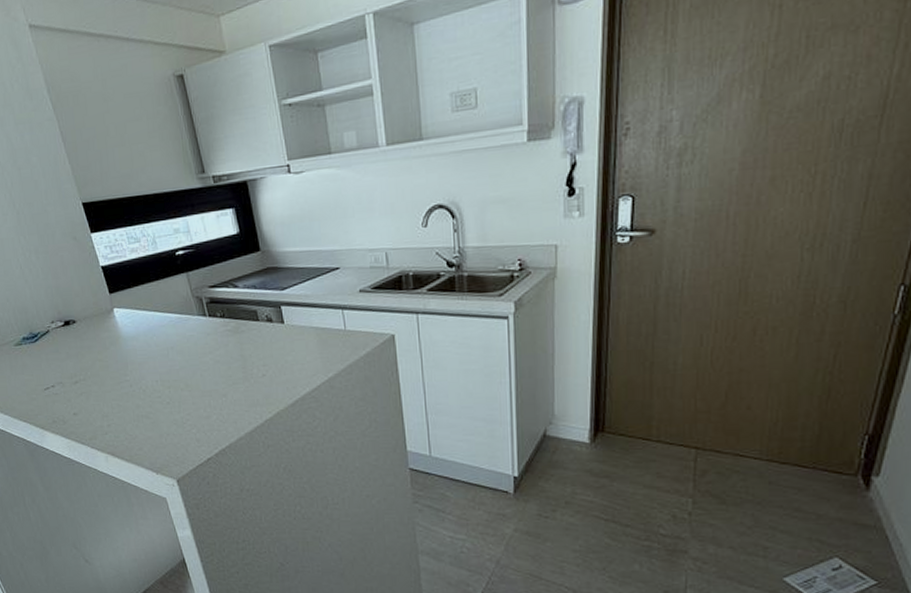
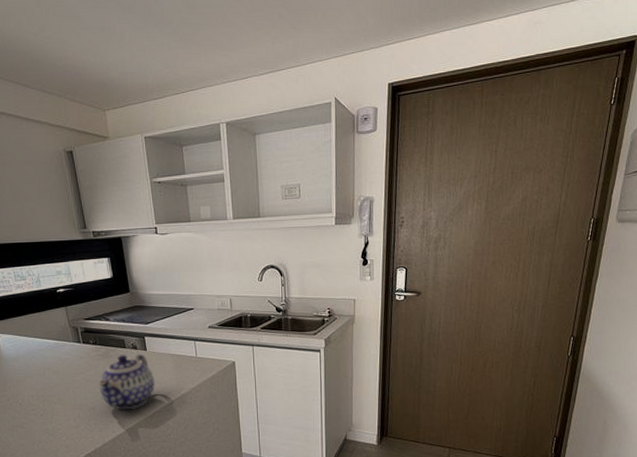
teapot: none [229,327,296,397] -> present [98,353,155,410]

